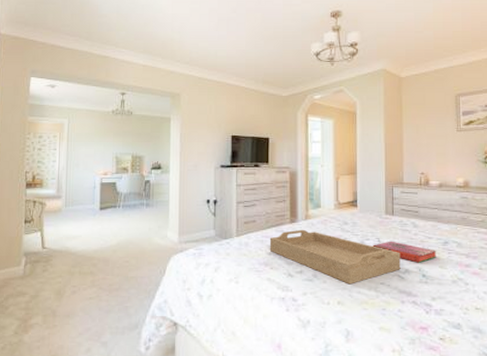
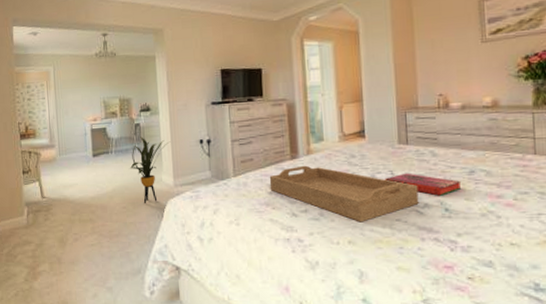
house plant: none [135,193,179,258] -> present [129,137,171,203]

